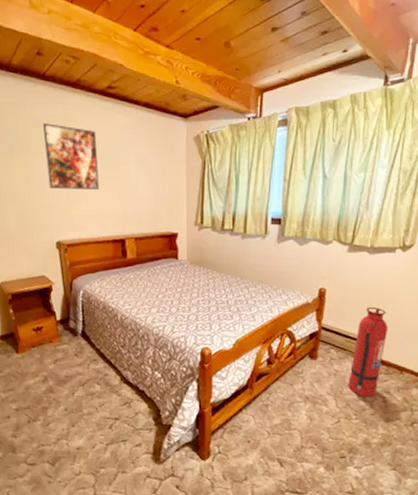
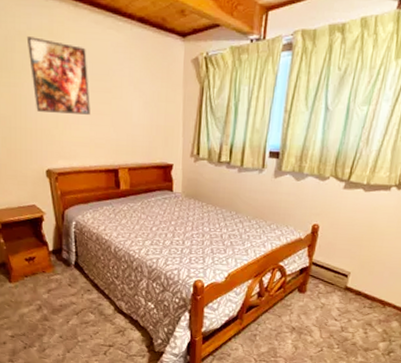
fire extinguisher: present [348,307,389,397] -> none [333,244,376,329]

